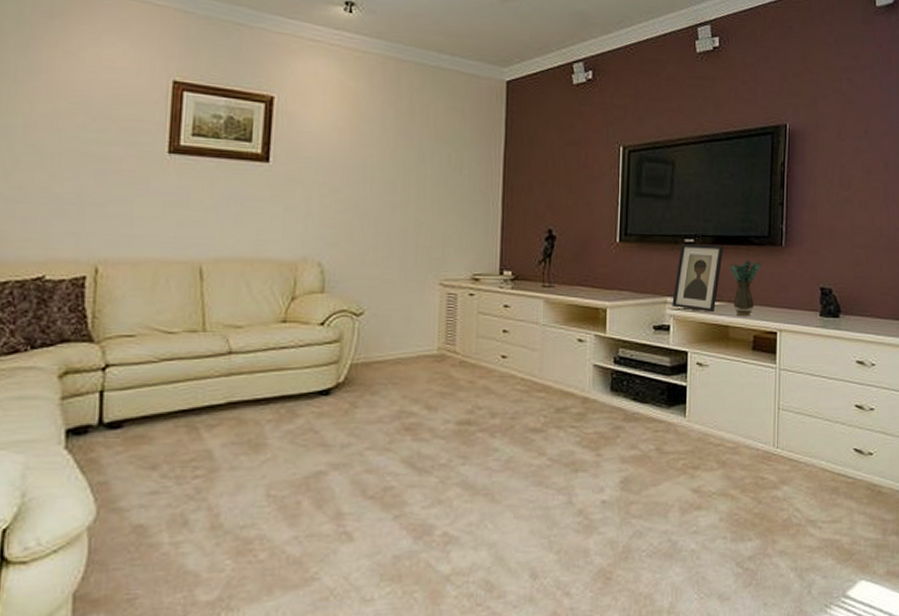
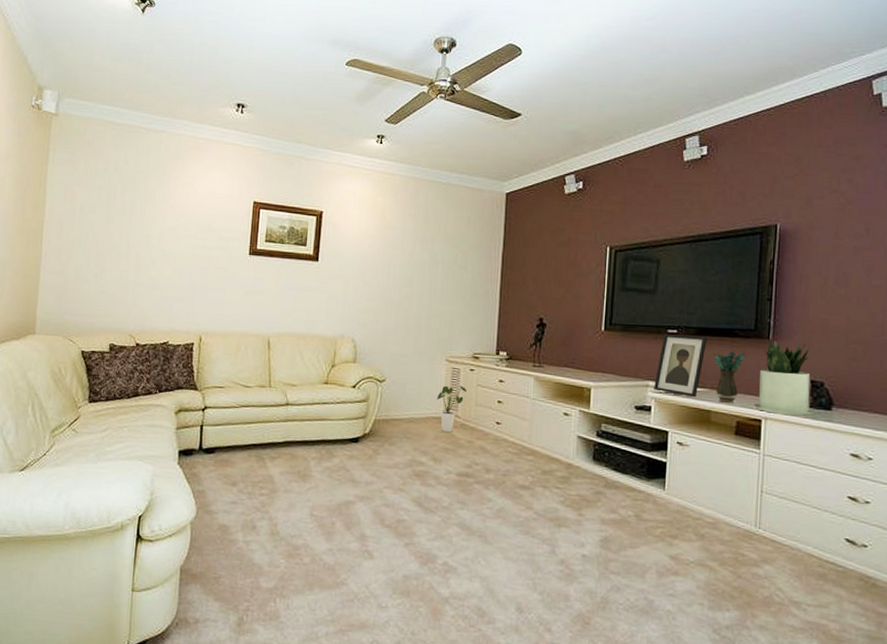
house plant: none [430,314,466,373] -> present [437,385,467,433]
planter: none [769,248,825,326] -> present [754,341,816,417]

